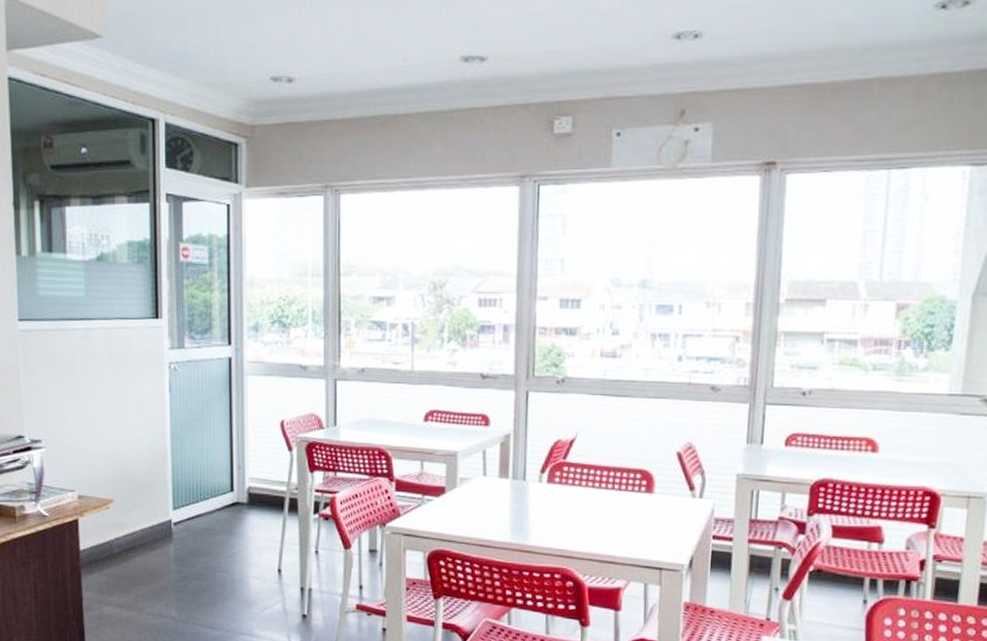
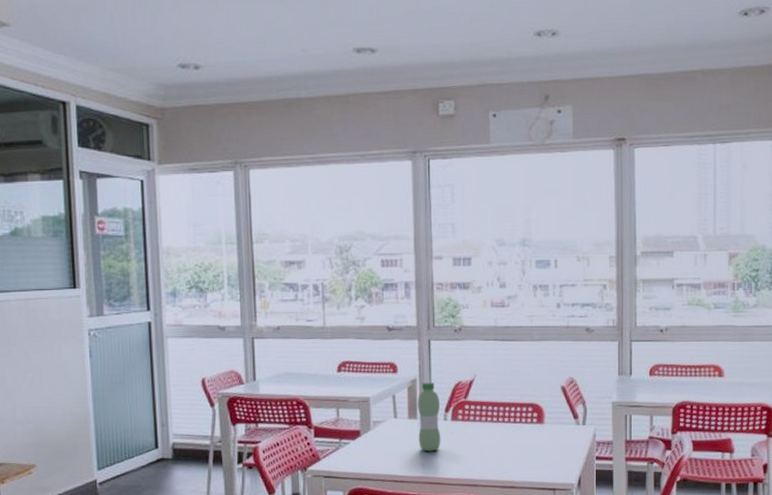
water bottle: none [509,438,535,516] -> present [418,382,441,452]

